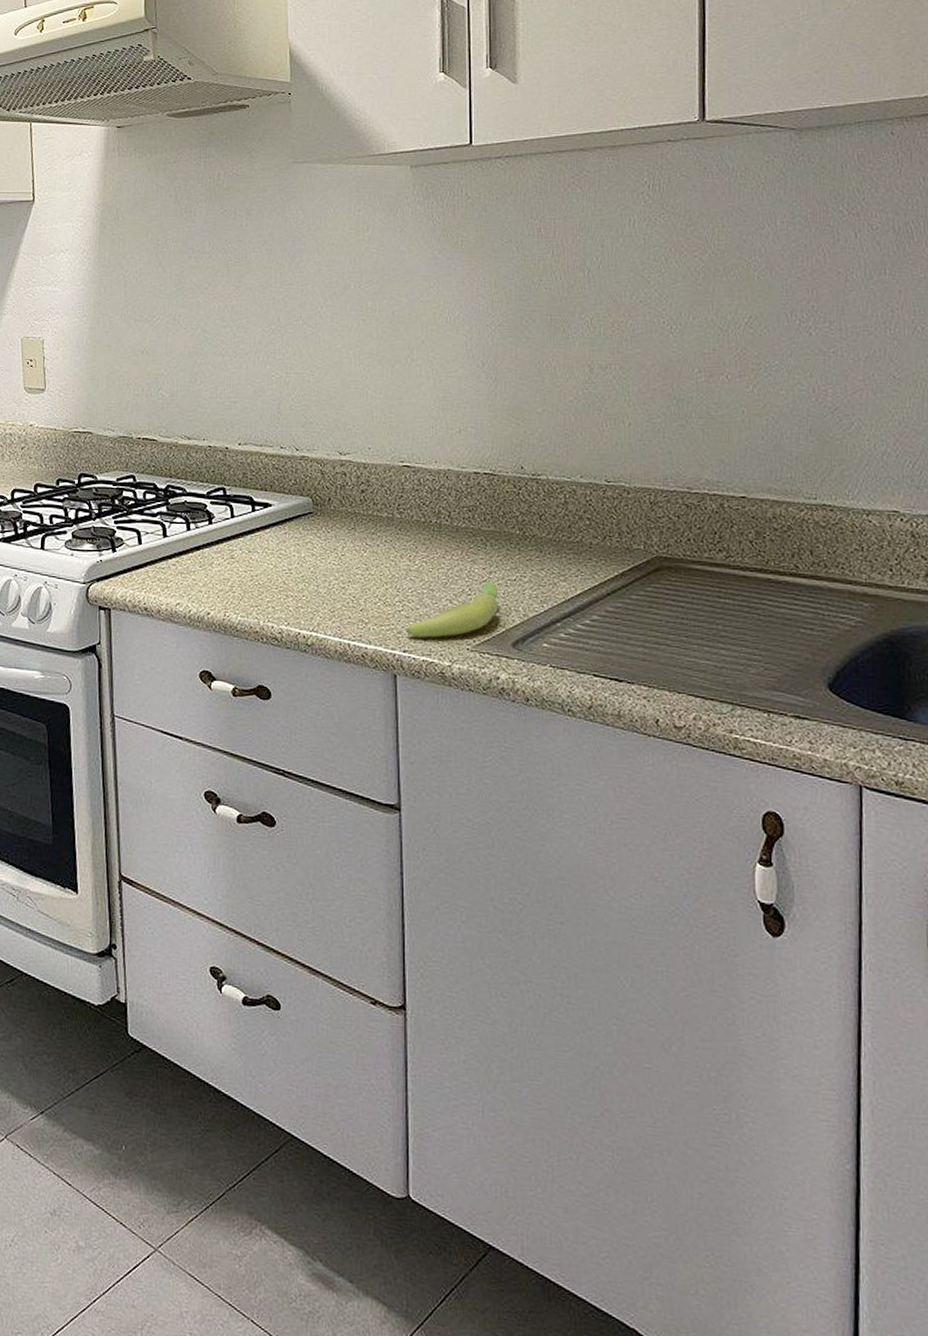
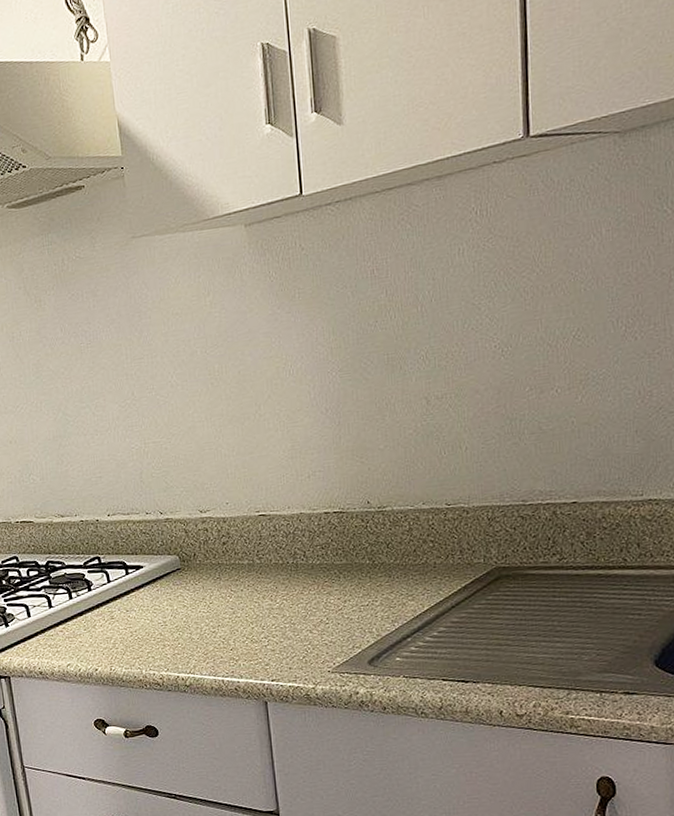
banana: present [406,581,499,638] -> none [273,609,355,667]

